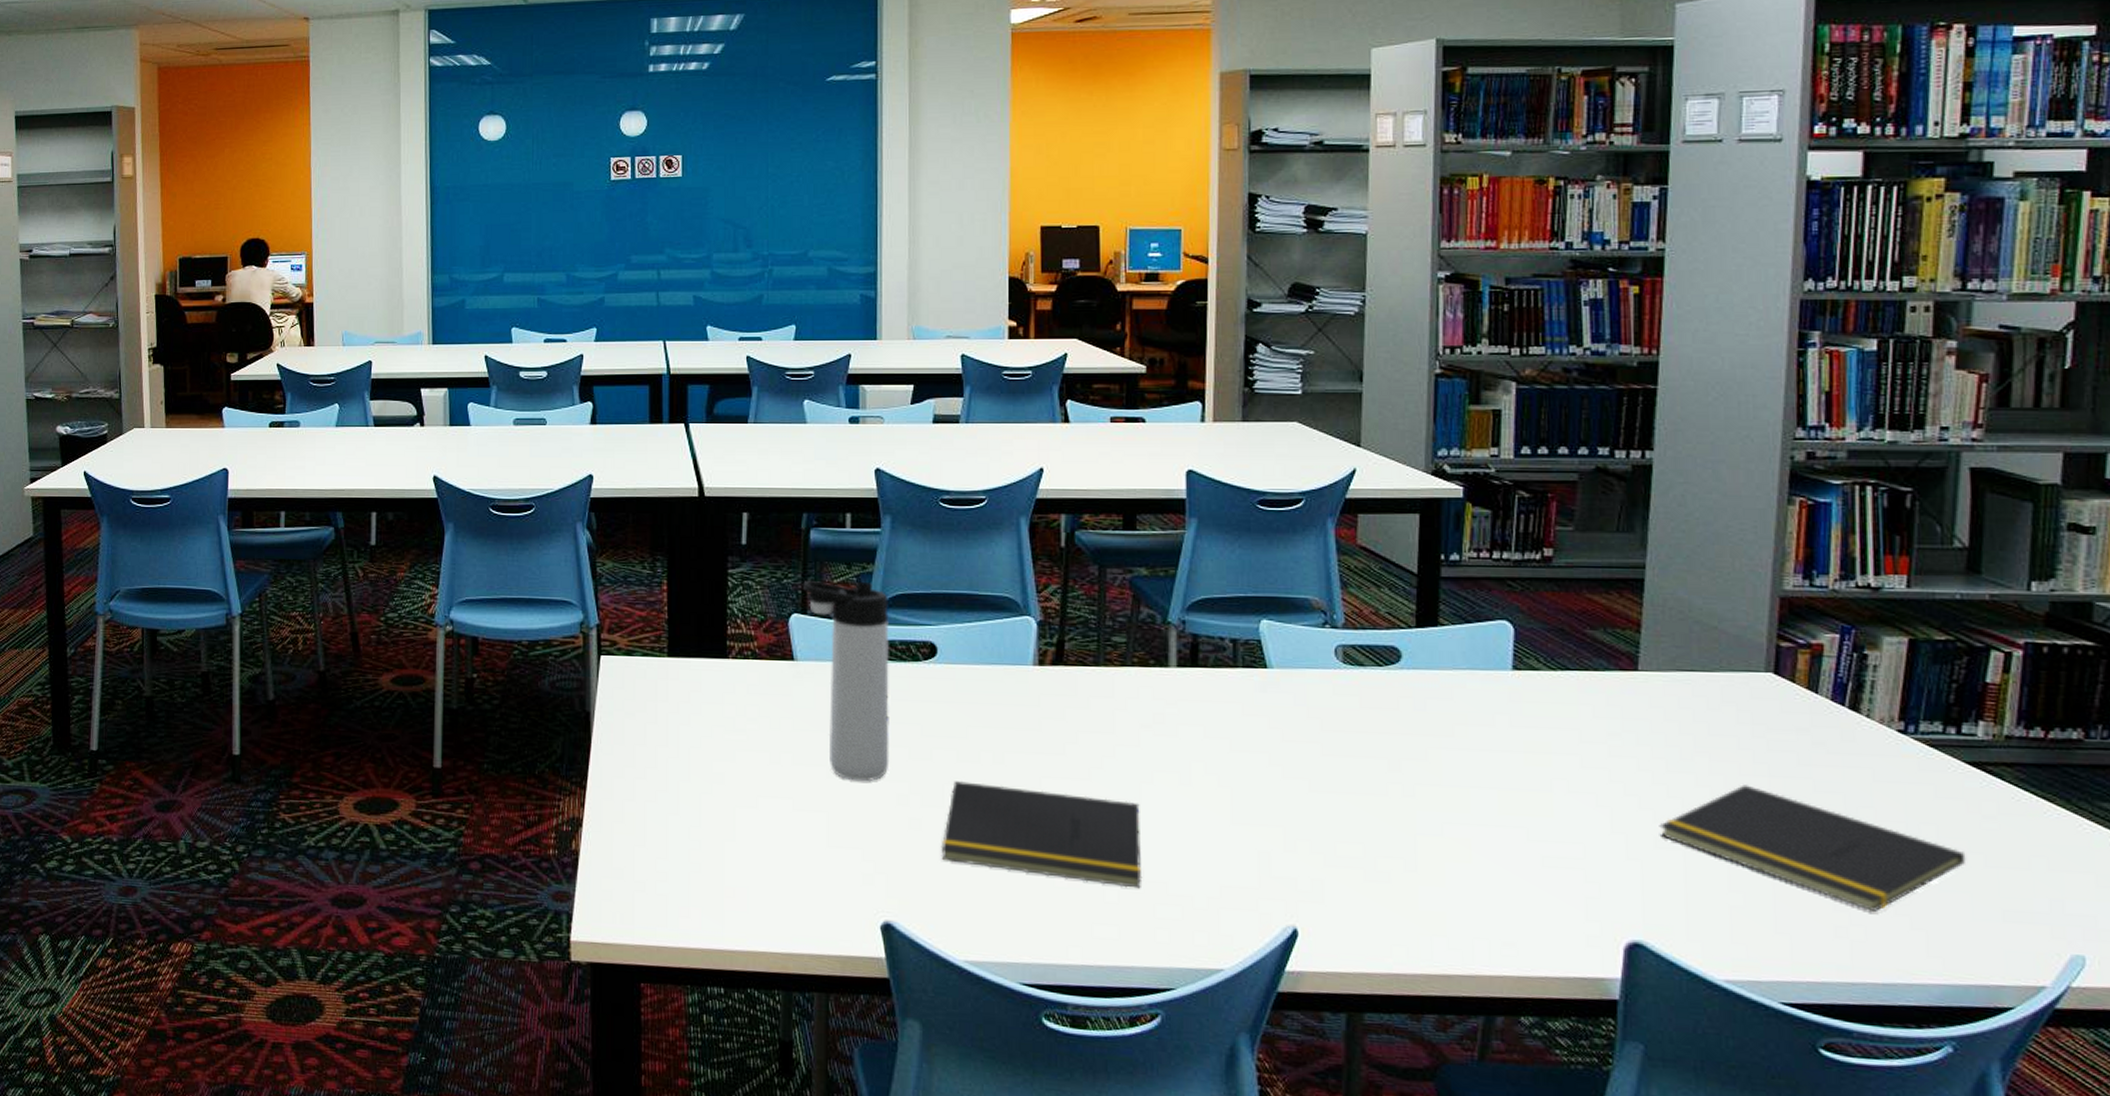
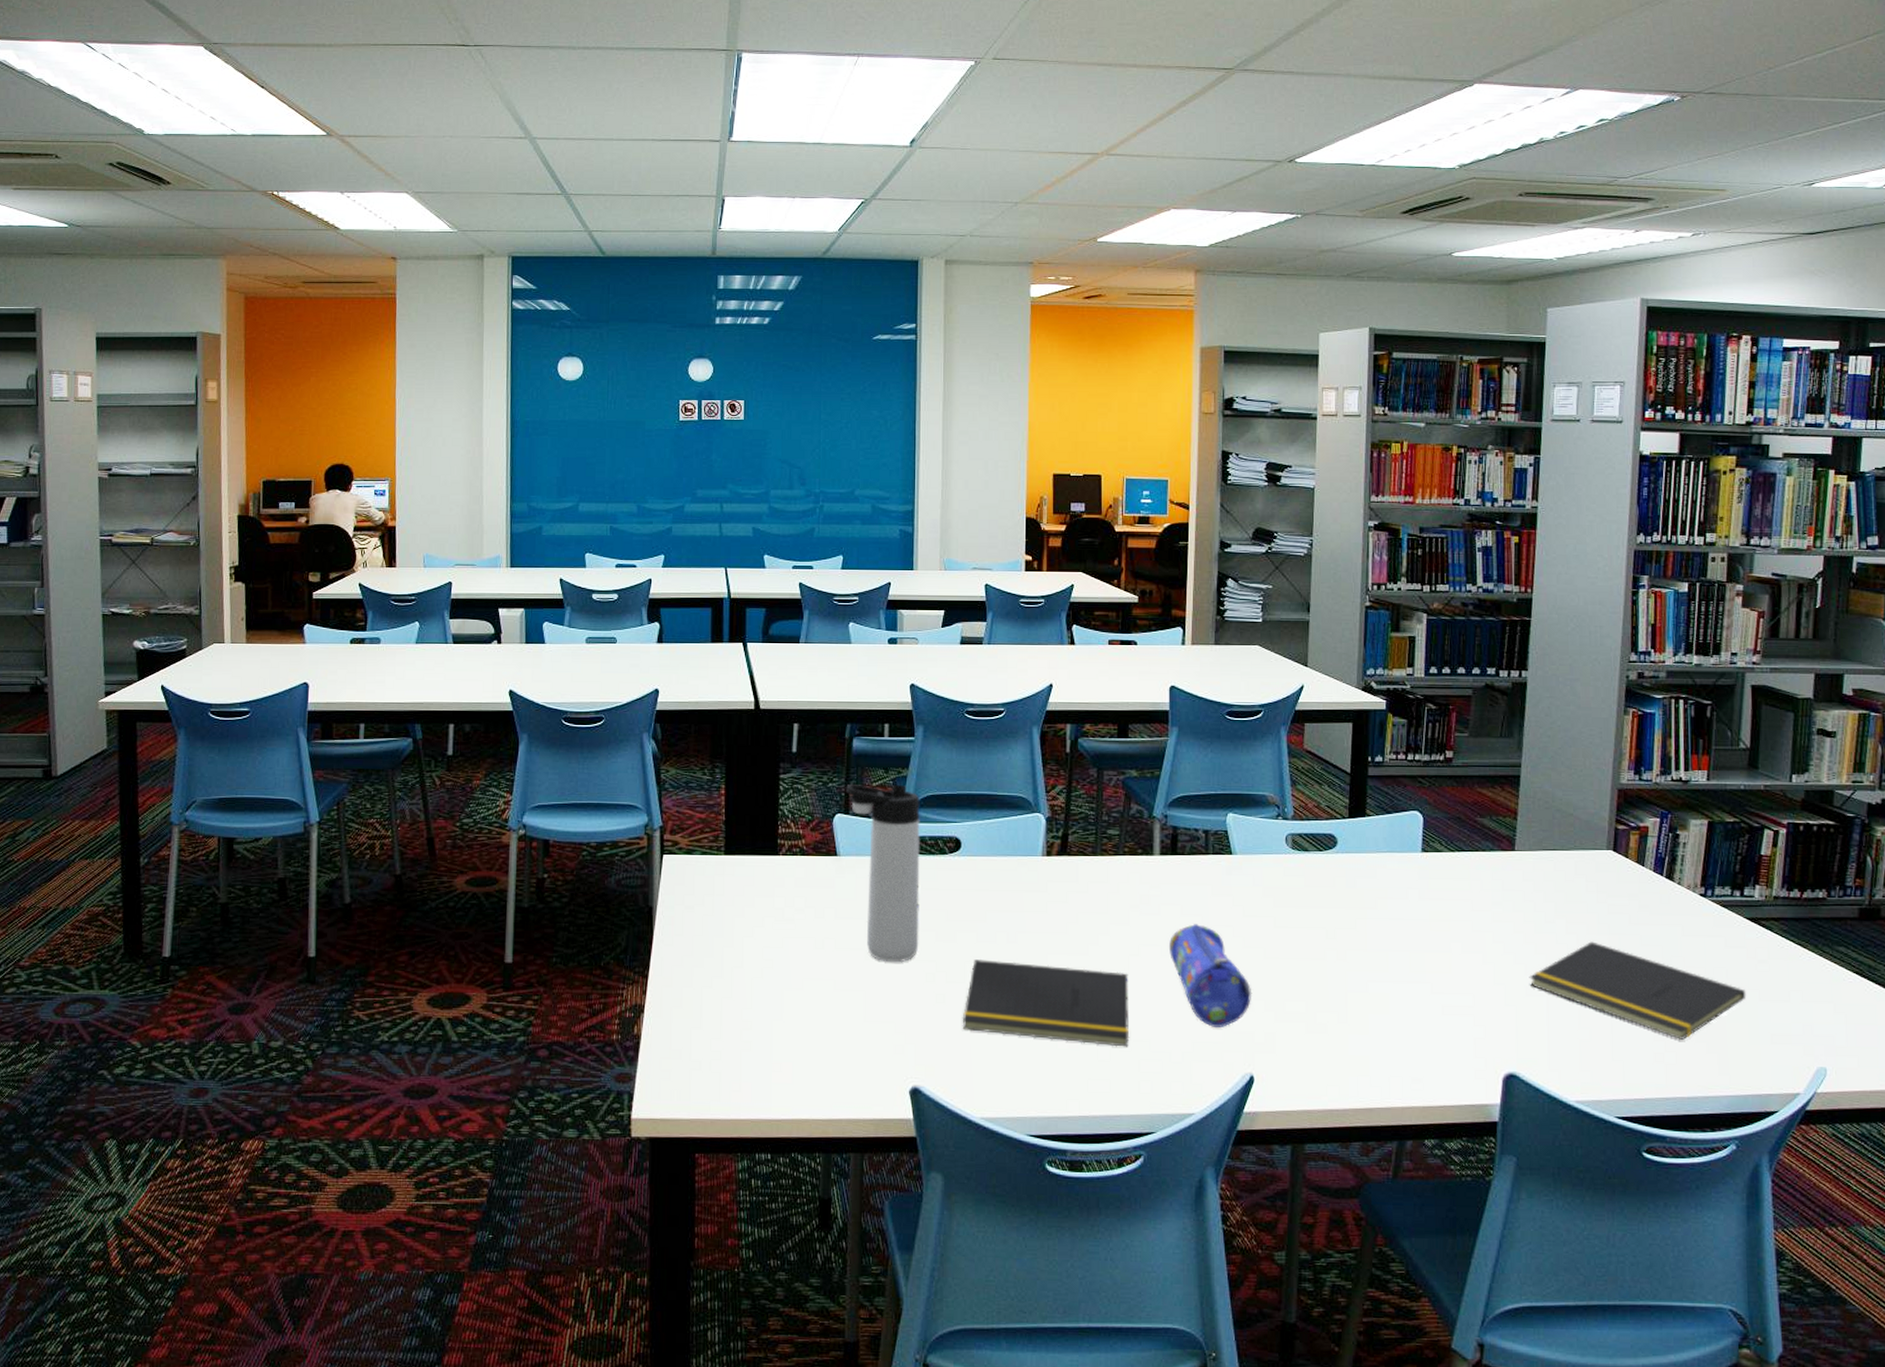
pencil case: none [1190,748,1295,871] -> present [1169,924,1252,1027]

